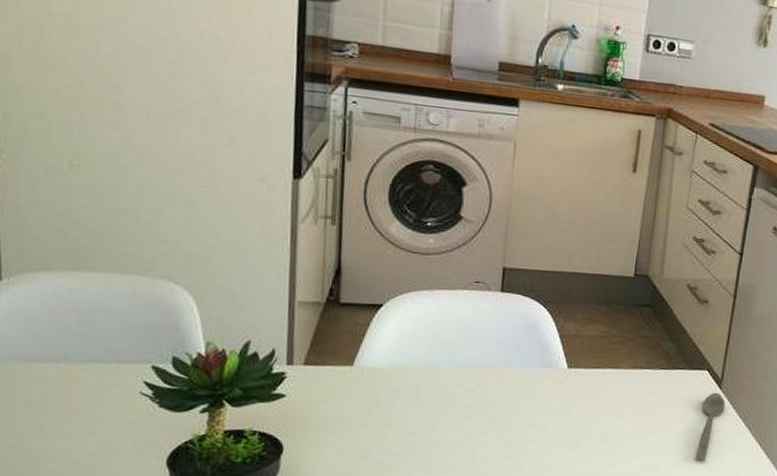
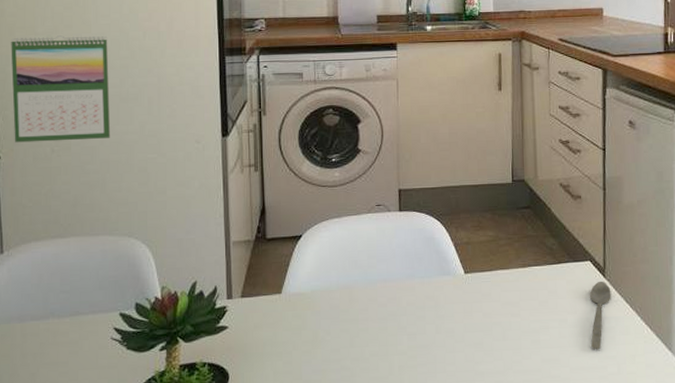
calendar: none [15,14,150,160] -> present [11,35,111,143]

